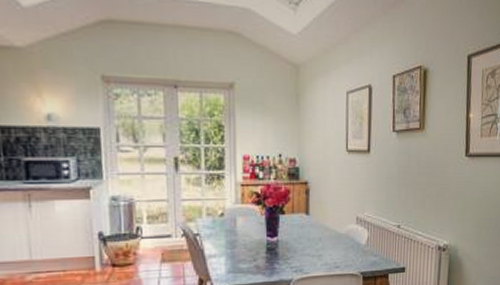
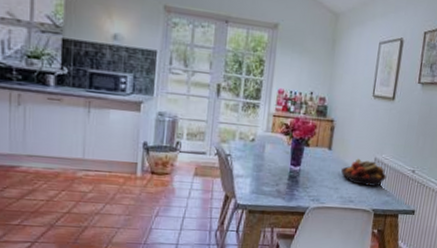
fruit bowl: none [323,220,372,249] -> present [341,158,387,187]

